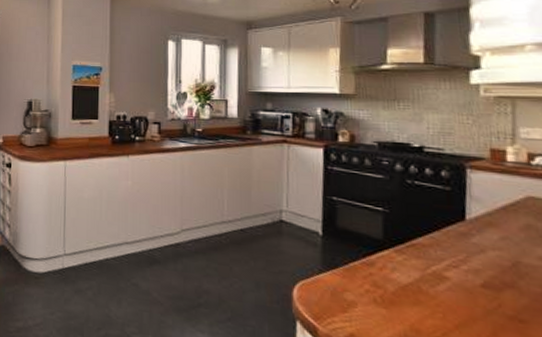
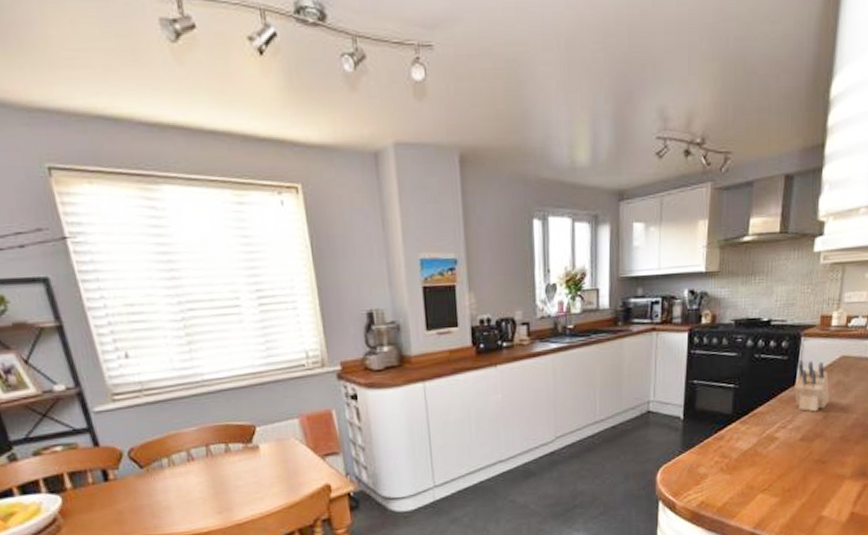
knife block: none [464,193,518,256] -> present [794,360,829,412]

